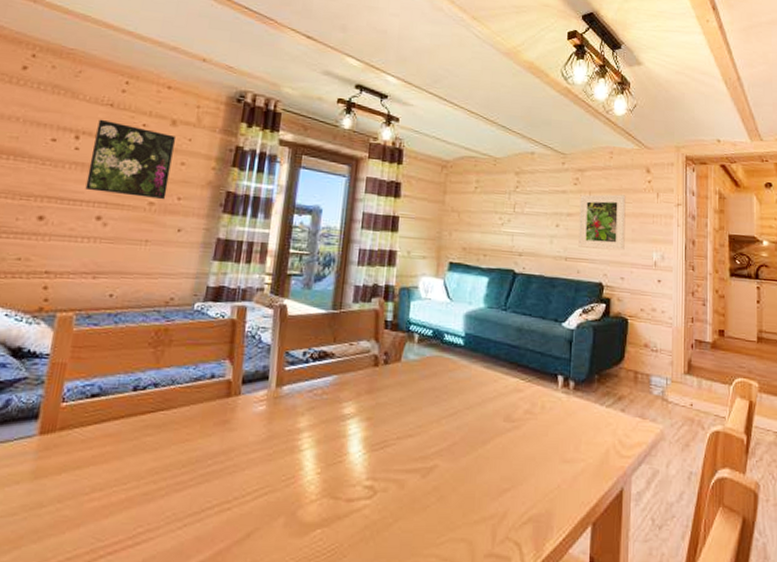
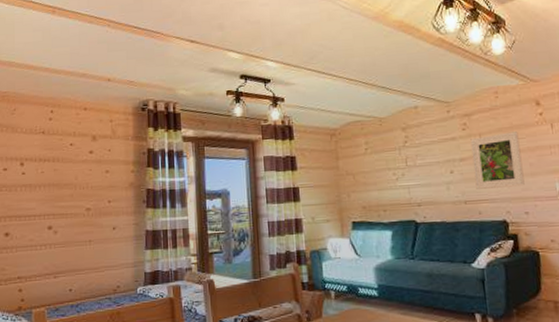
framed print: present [85,119,175,200] -> none [35,145,99,206]

